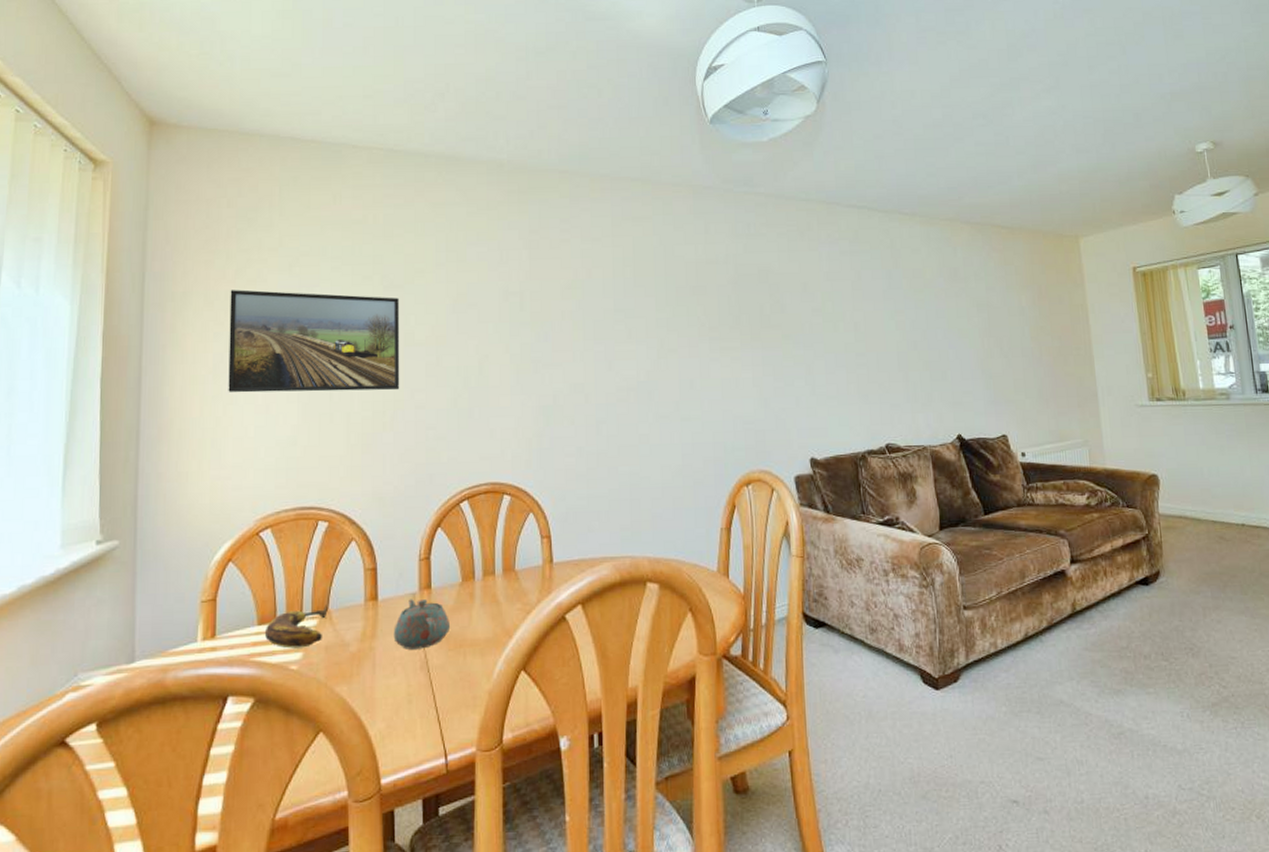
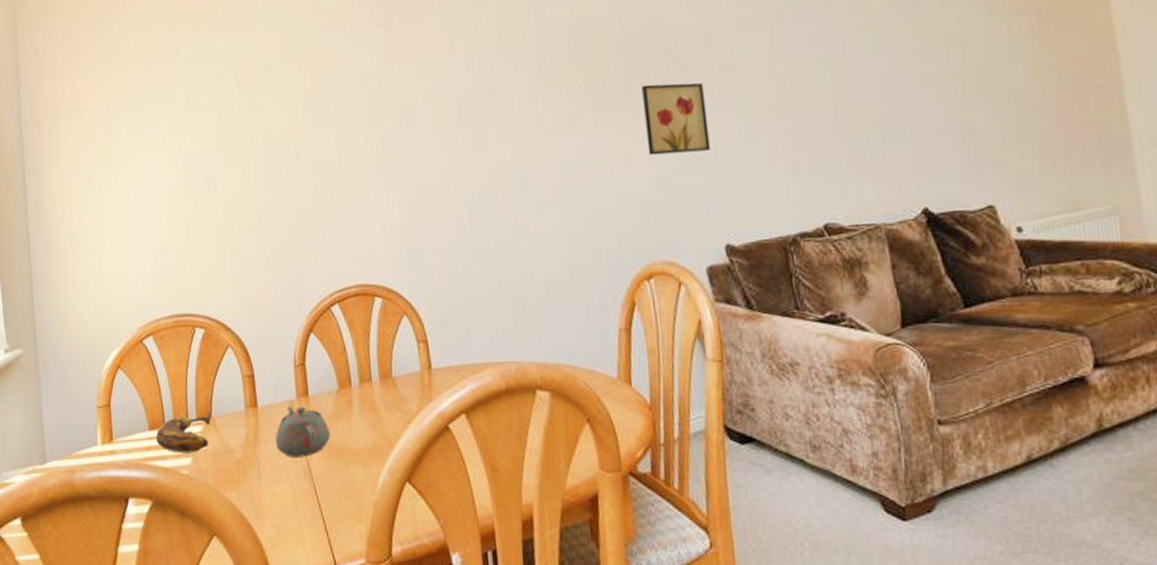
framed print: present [228,290,400,393] -> none [95,94,262,203]
wall art: none [750,319,802,380] -> present [641,82,711,156]

